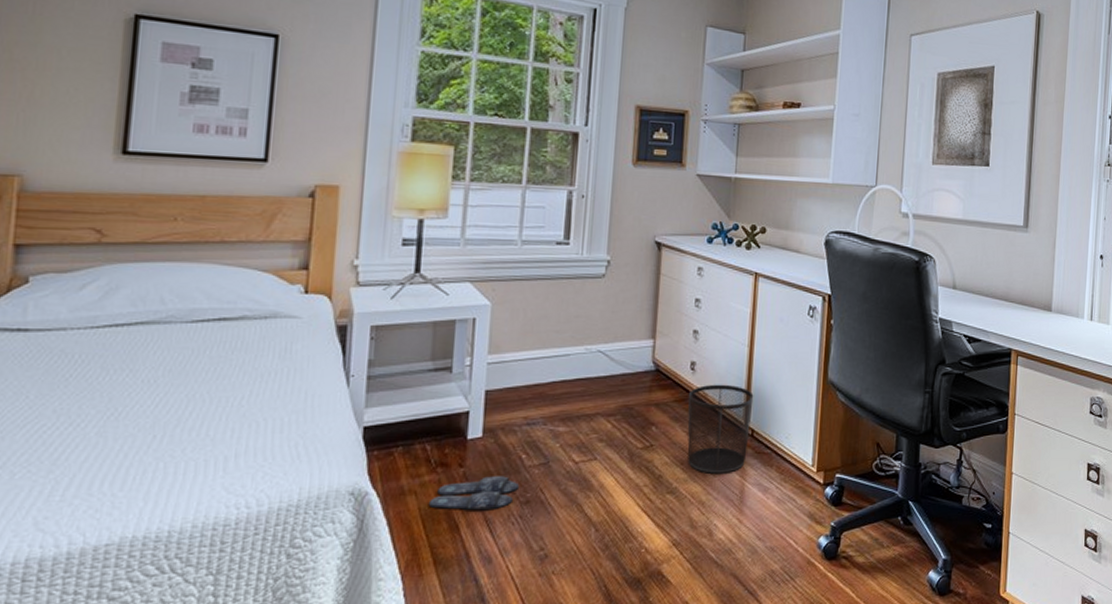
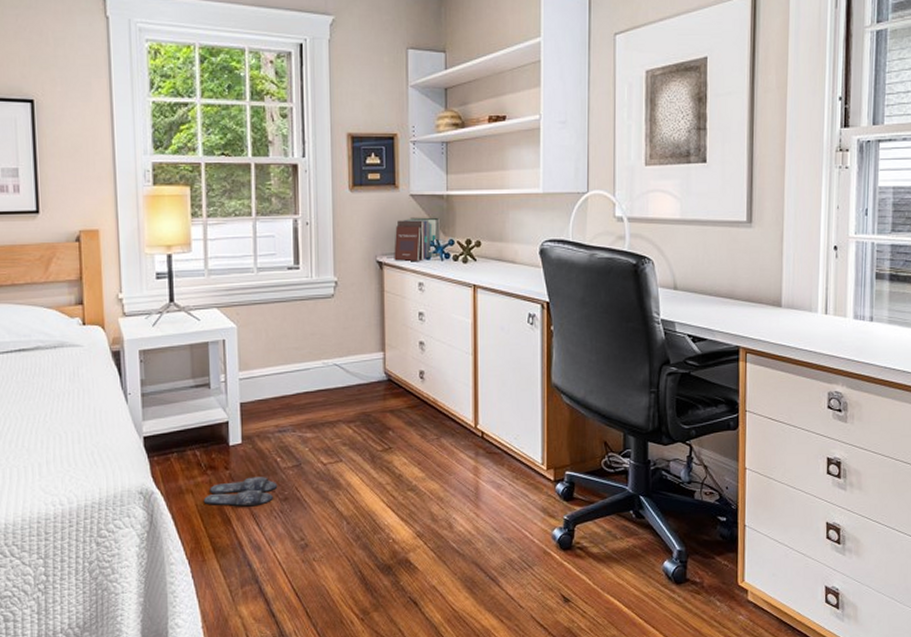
books: none [673,198,726,245] -> present [394,217,440,262]
waste bin: present [687,384,754,474] -> none [419,390,481,473]

